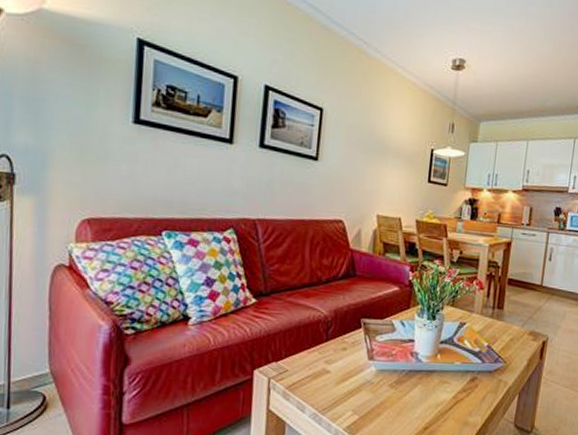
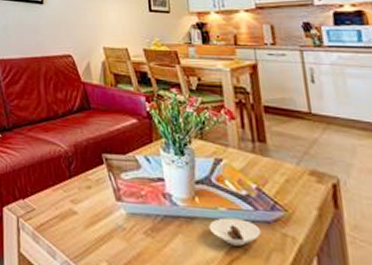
saucer: none [444,370,484,391] -> present [208,217,261,246]

